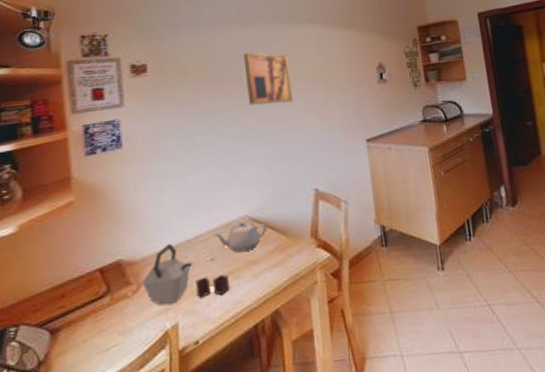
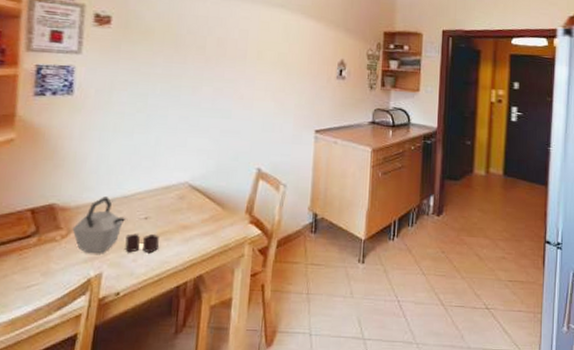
teapot: present [214,220,267,252] -> none [152,186,205,216]
wall art: present [243,52,293,105] -> none [208,24,255,81]

